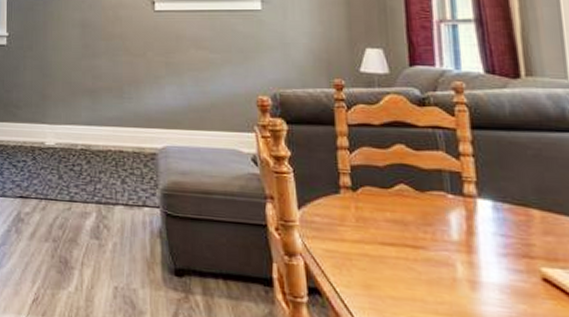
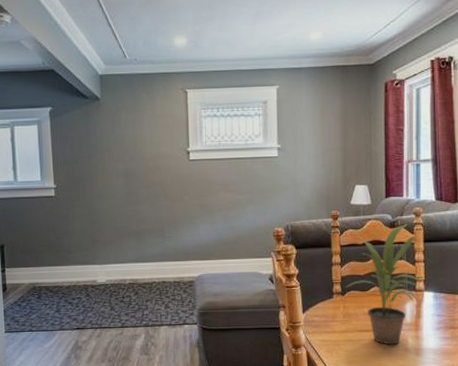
potted plant: none [341,98,473,269] -> present [335,224,422,344]

